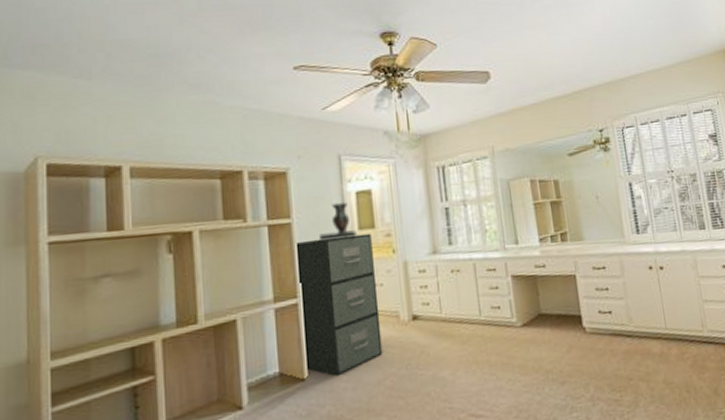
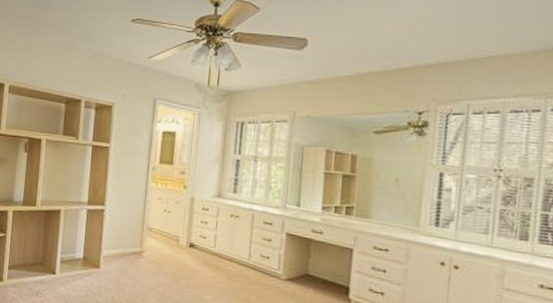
filing cabinet: present [297,233,383,377] -> none [102,163,169,273]
decorative urn: present [319,202,357,242] -> none [128,138,158,169]

